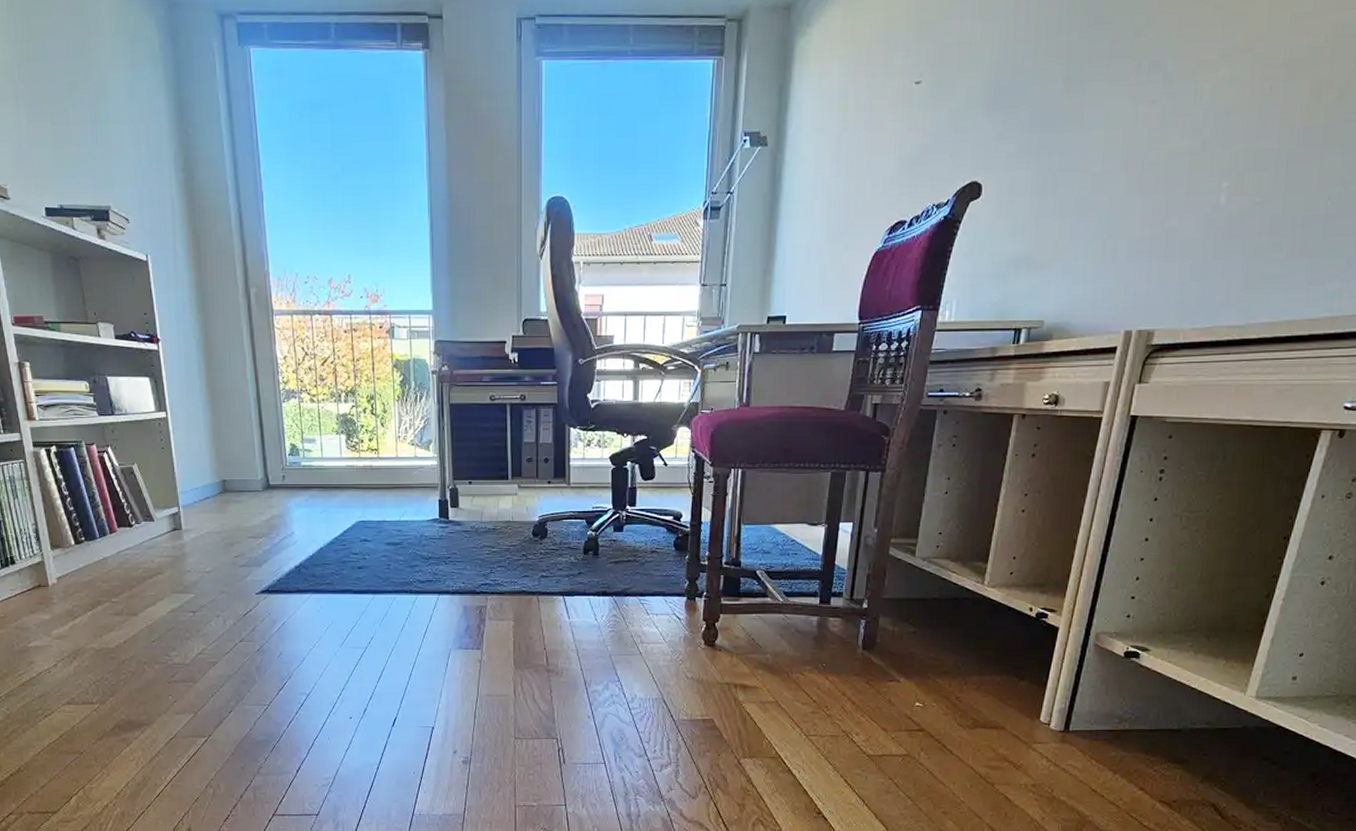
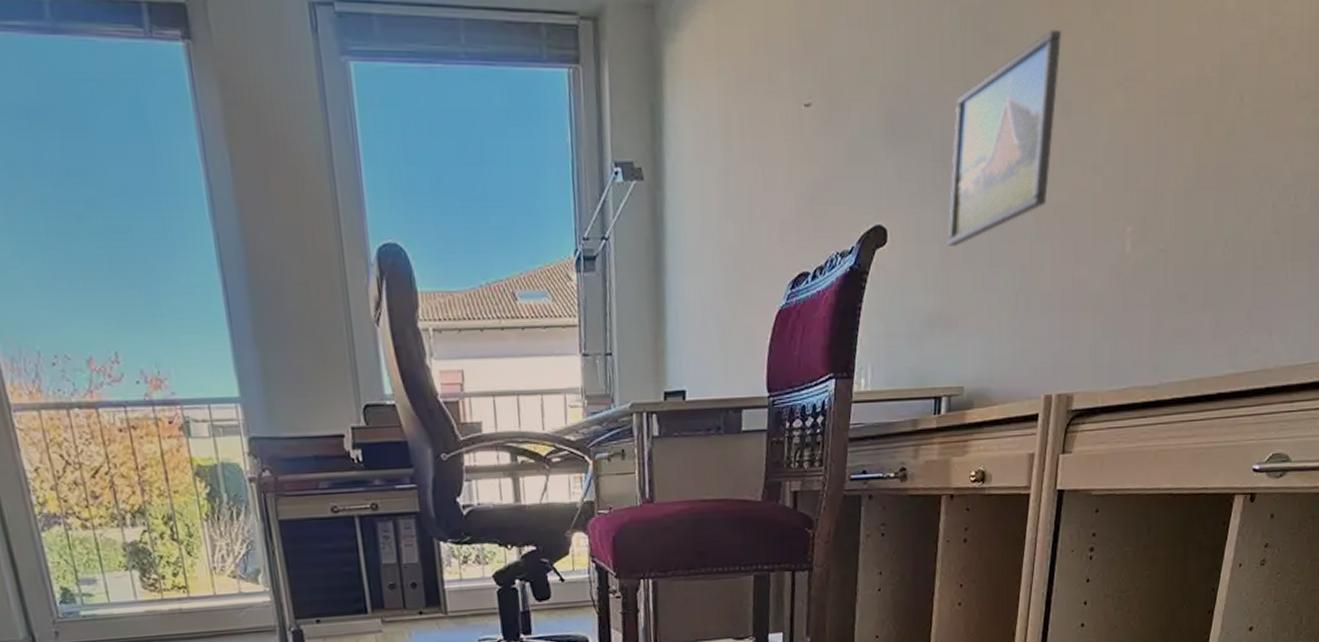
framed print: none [1039,10,1170,199] -> present [947,29,1062,246]

